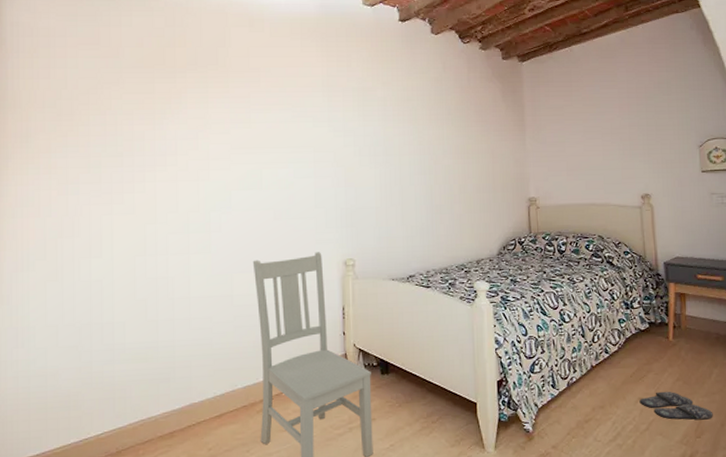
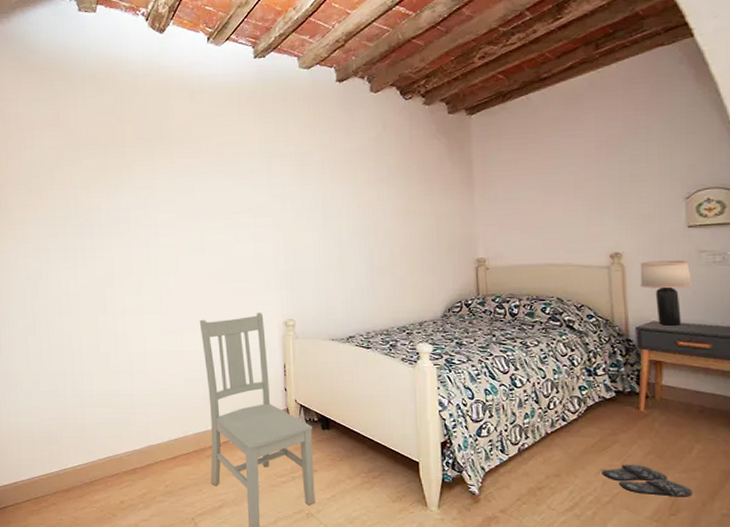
table lamp: none [665,201,707,261] -> present [640,260,693,326]

